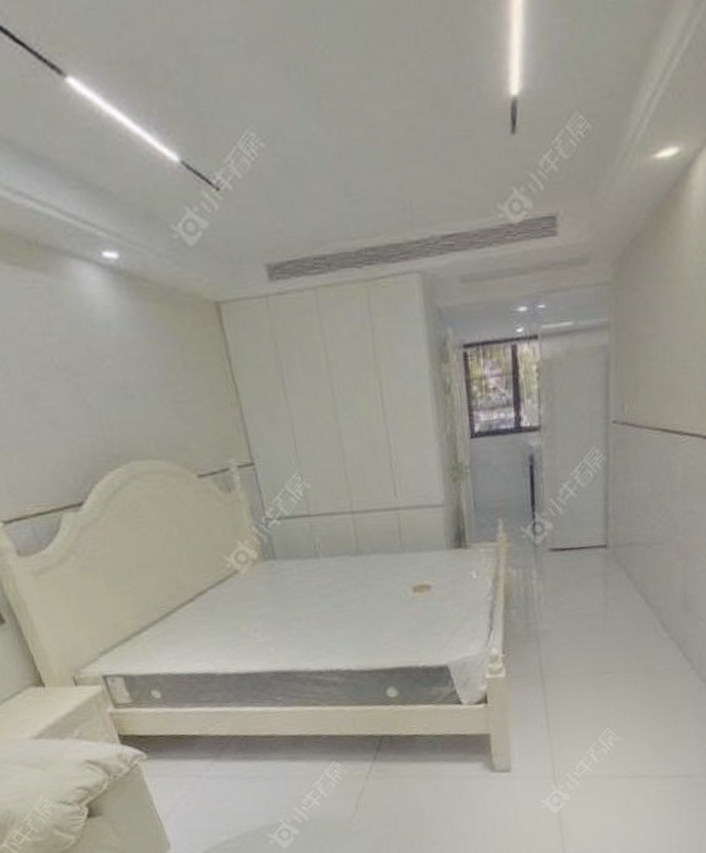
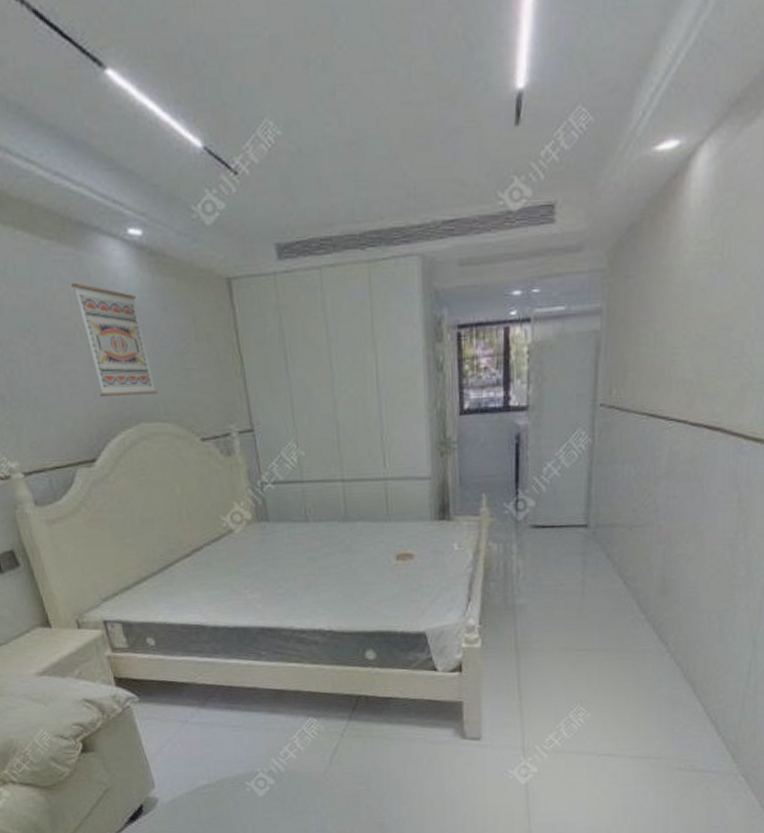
wall art: none [41,312,148,434] -> present [70,282,158,396]

